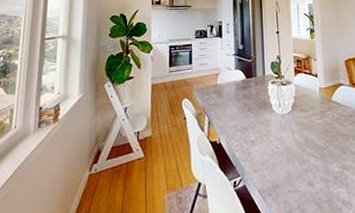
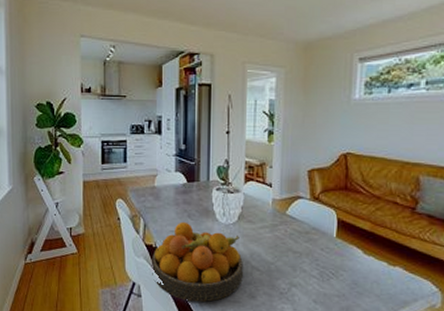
fruit bowl: none [217,115,302,196] -> present [152,221,244,302]

